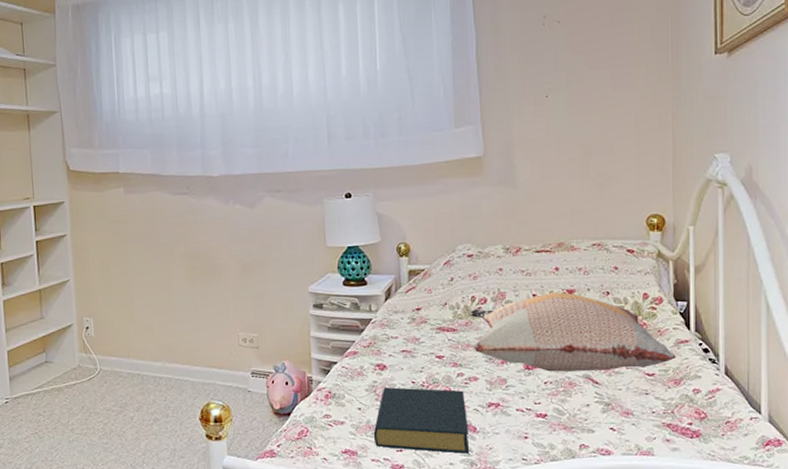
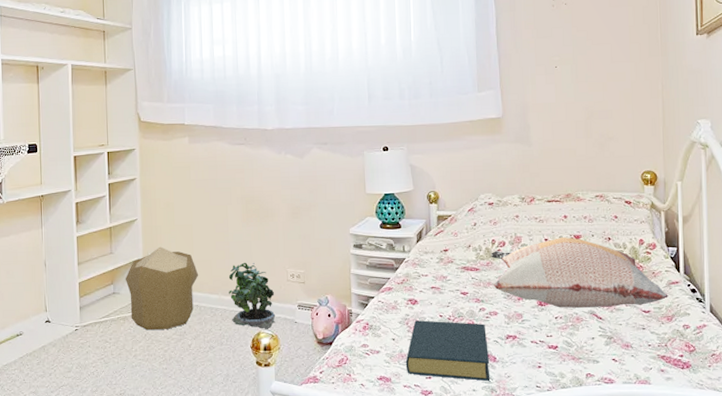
pouf: none [58,310,140,401] -> present [125,246,199,330]
potted plant: none [172,325,227,398] -> present [228,262,276,328]

